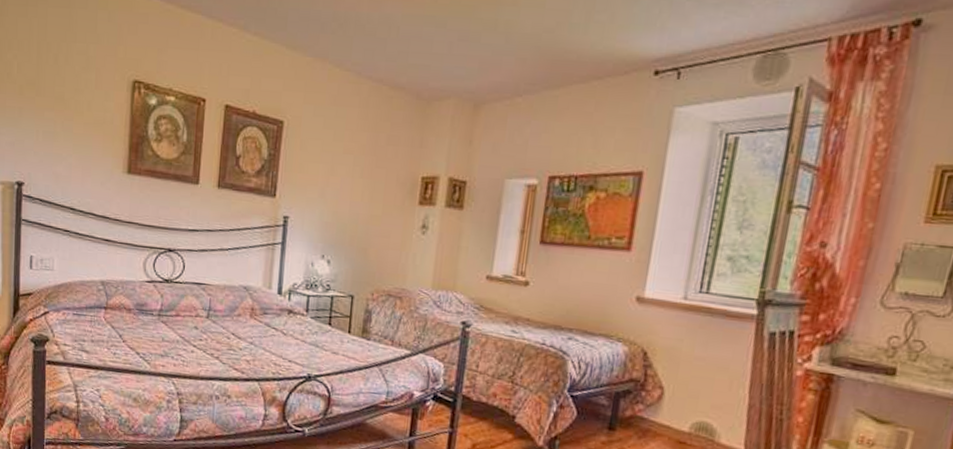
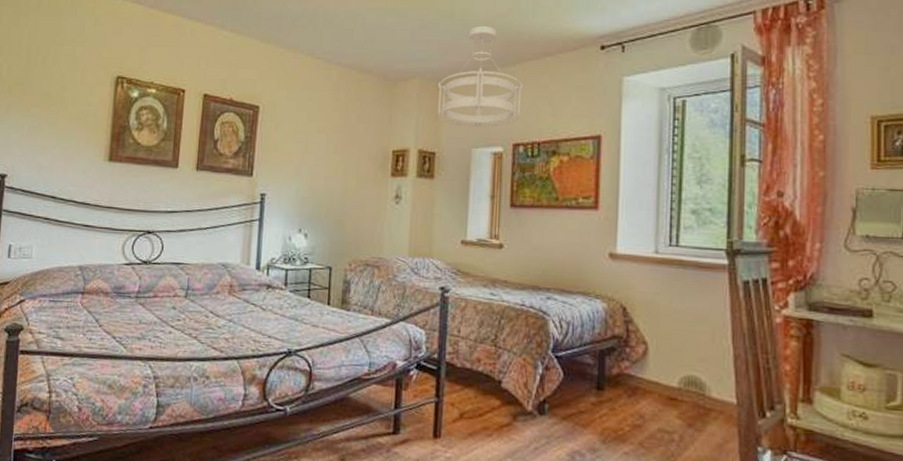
chandelier: none [471,40,566,157] -> present [437,25,523,127]

